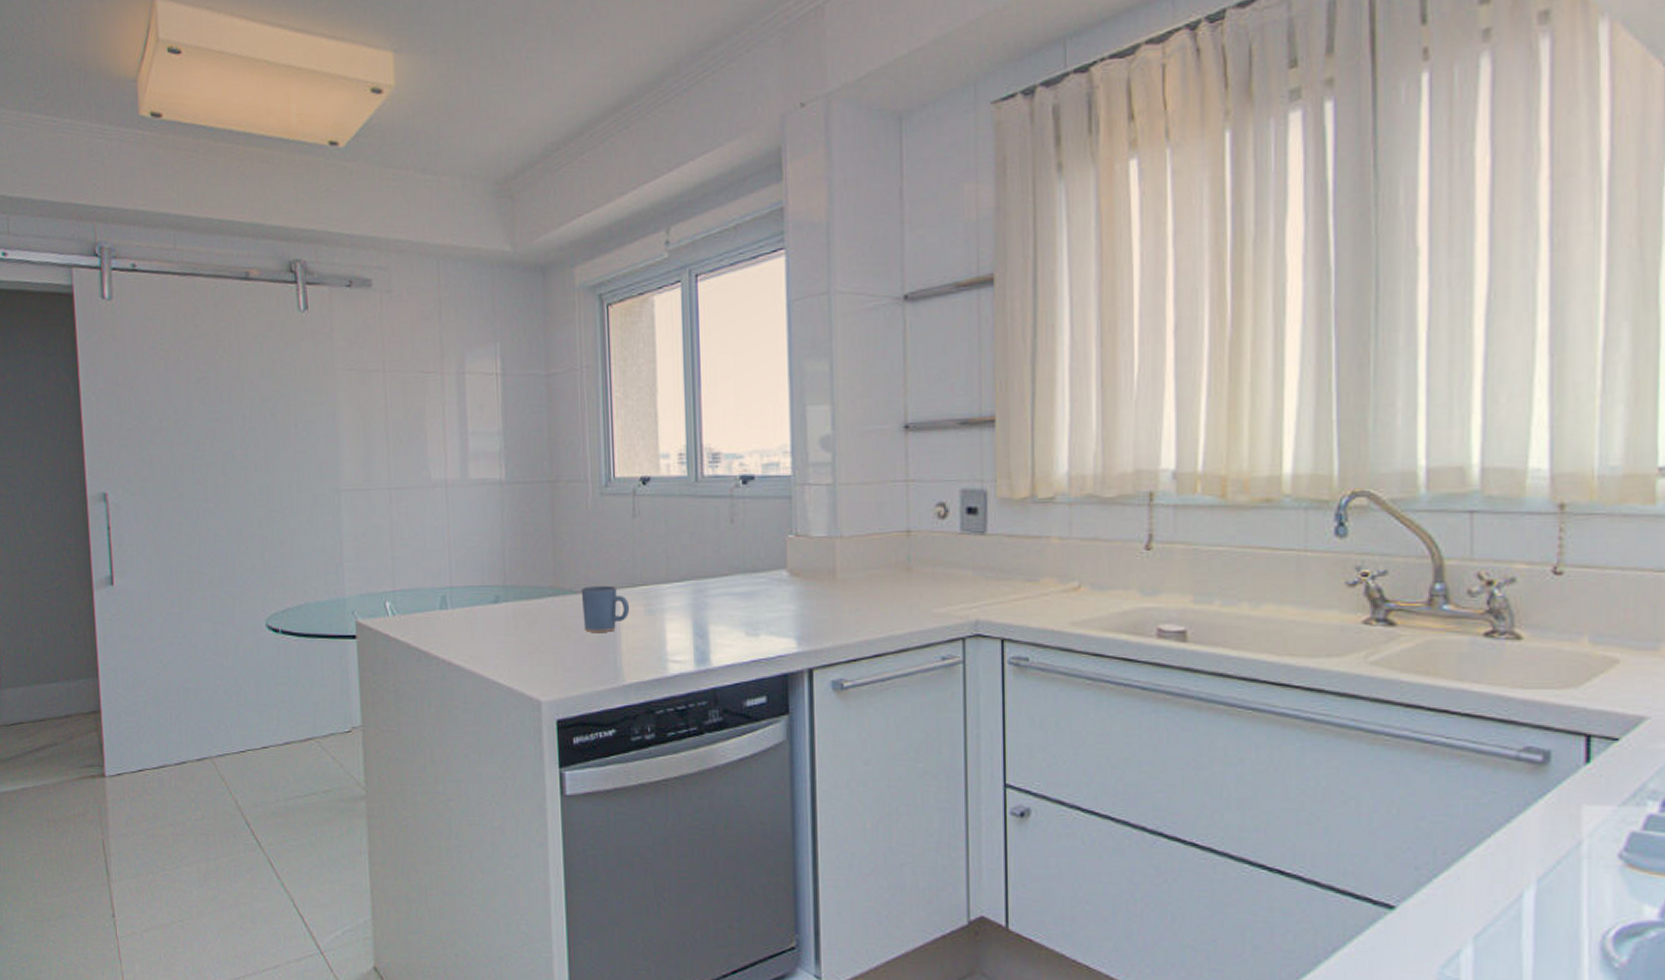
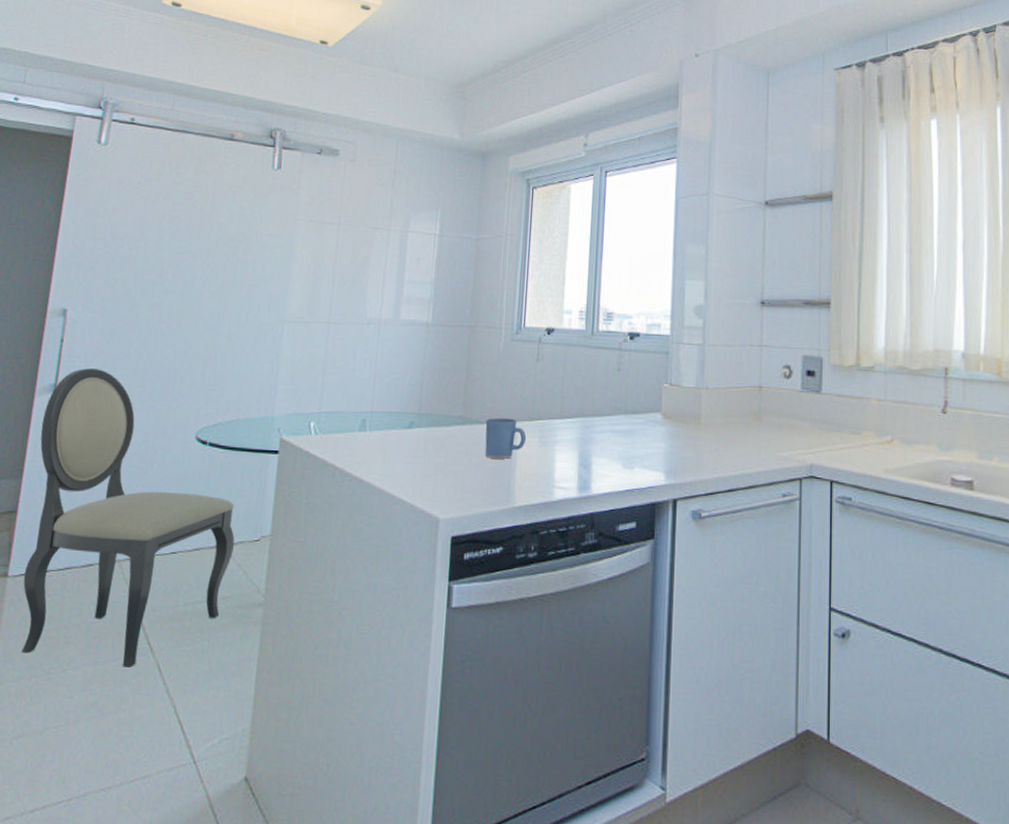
dining chair: none [106,557,326,863] -> present [21,368,235,667]

